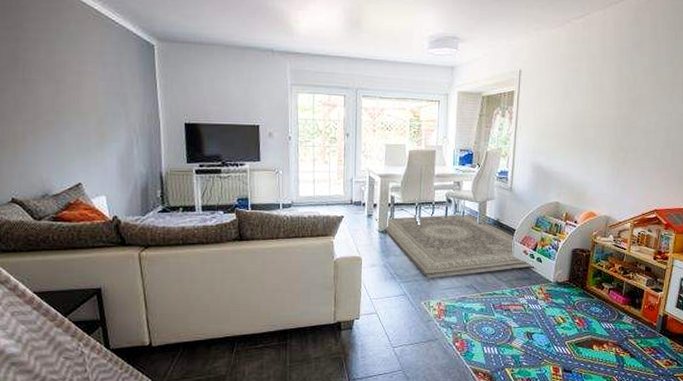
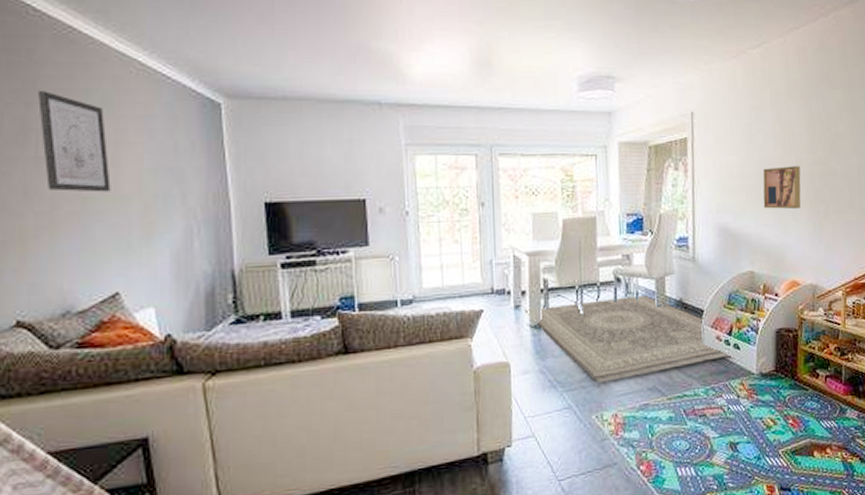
wall art: none [24,29,75,108] -> present [38,91,111,192]
wall art: none [572,119,606,155] -> present [763,166,801,210]

